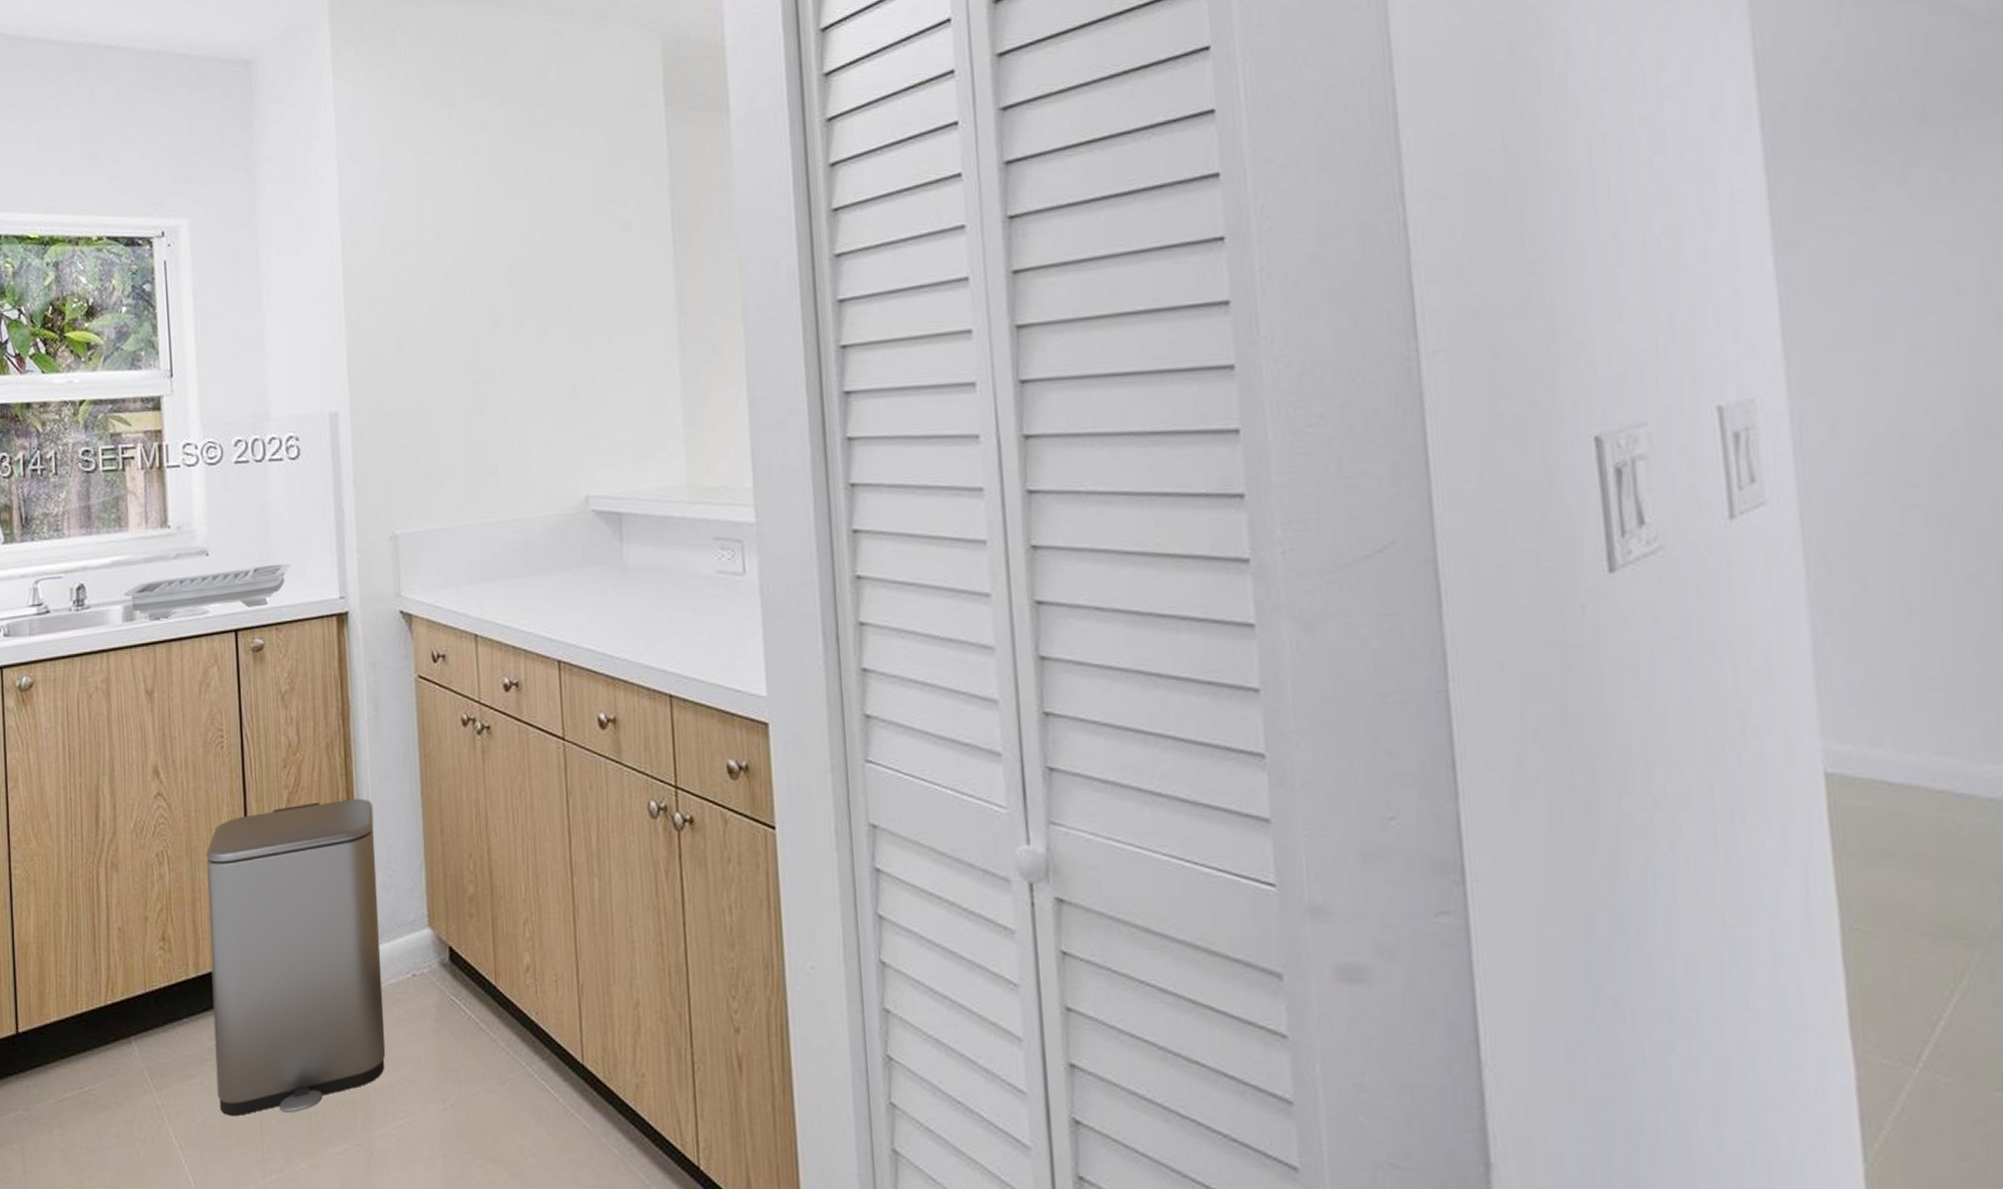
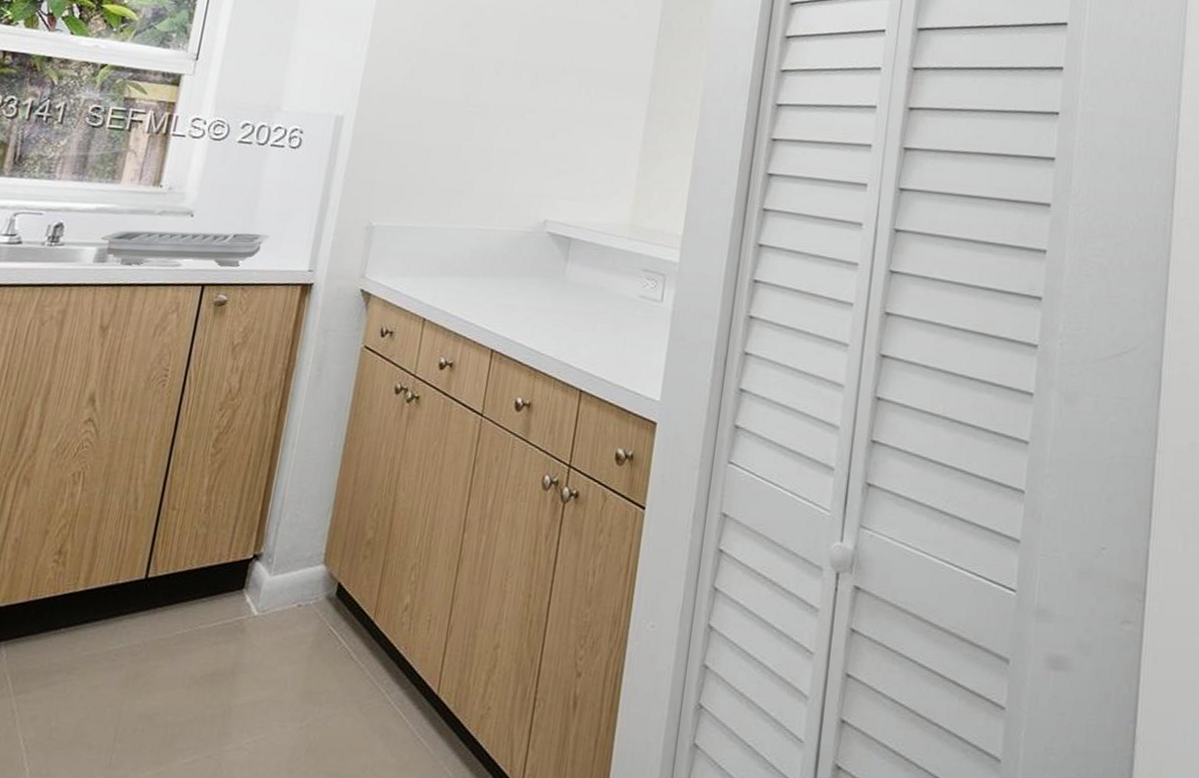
pedal bin: present [206,798,386,1116] -> none [77,443,297,723]

